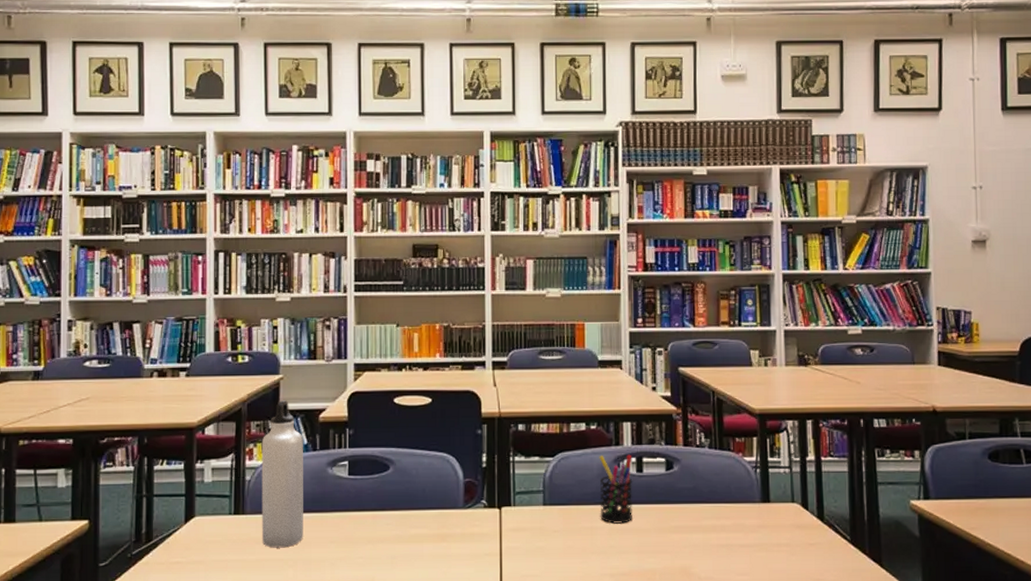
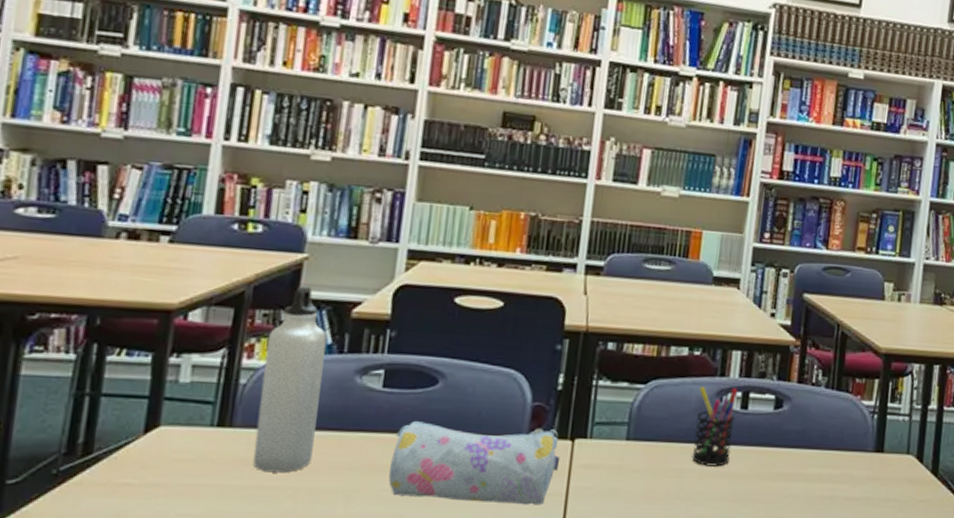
pencil case: none [362,500,492,564] -> present [388,420,561,505]

